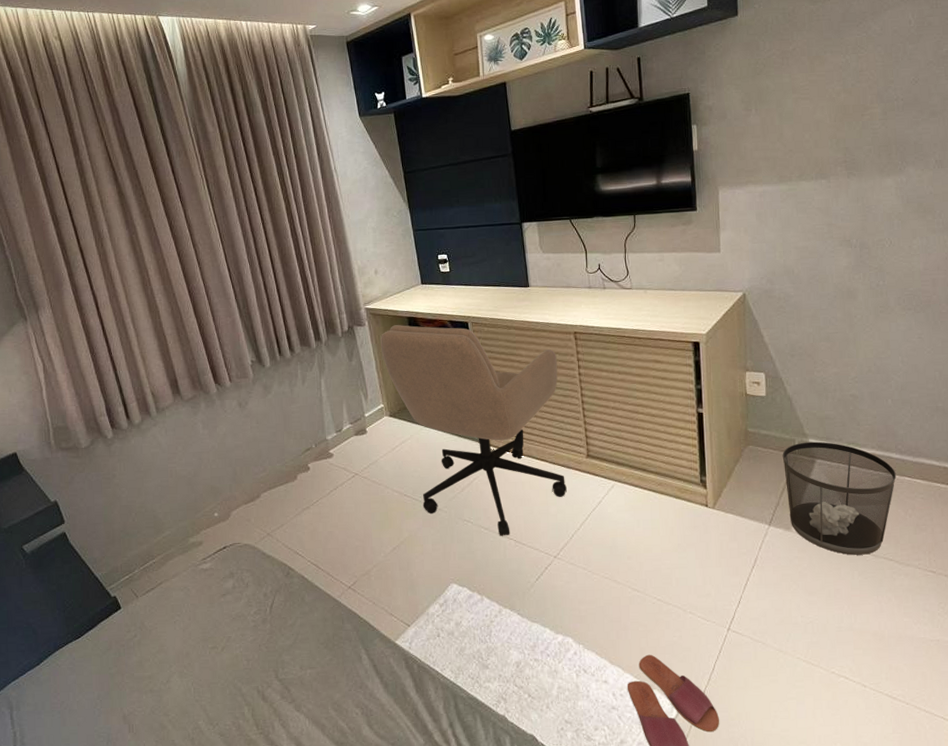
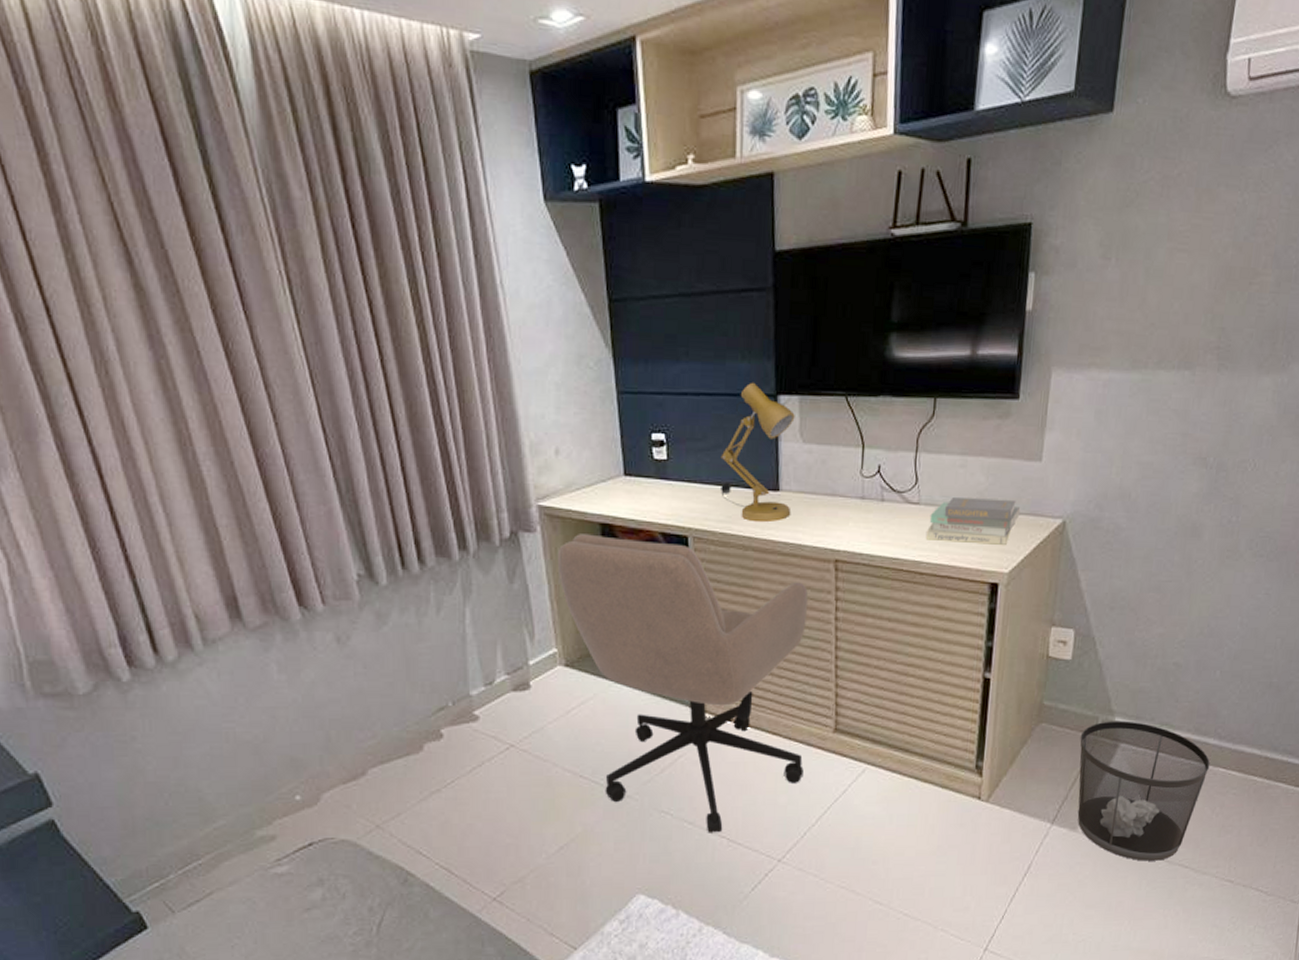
desk lamp: none [486,215,538,309] -> present [720,382,795,521]
books: none [639,281,709,315] -> present [925,498,1021,545]

